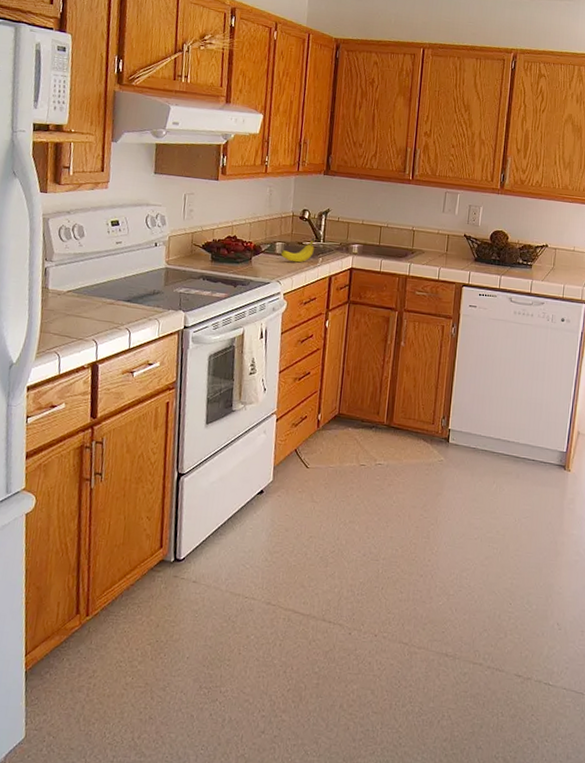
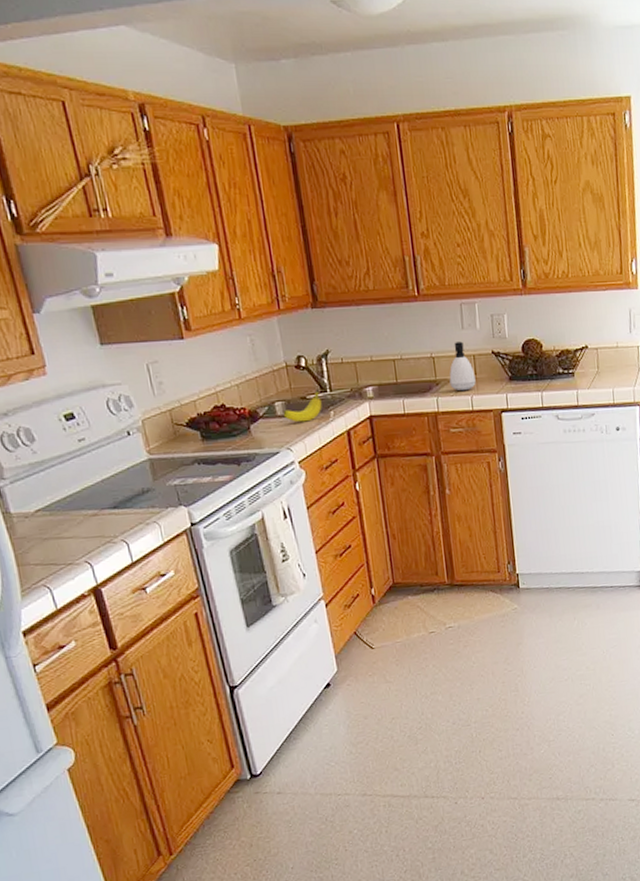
soap dispenser: none [423,221,446,263] -> present [449,341,476,391]

